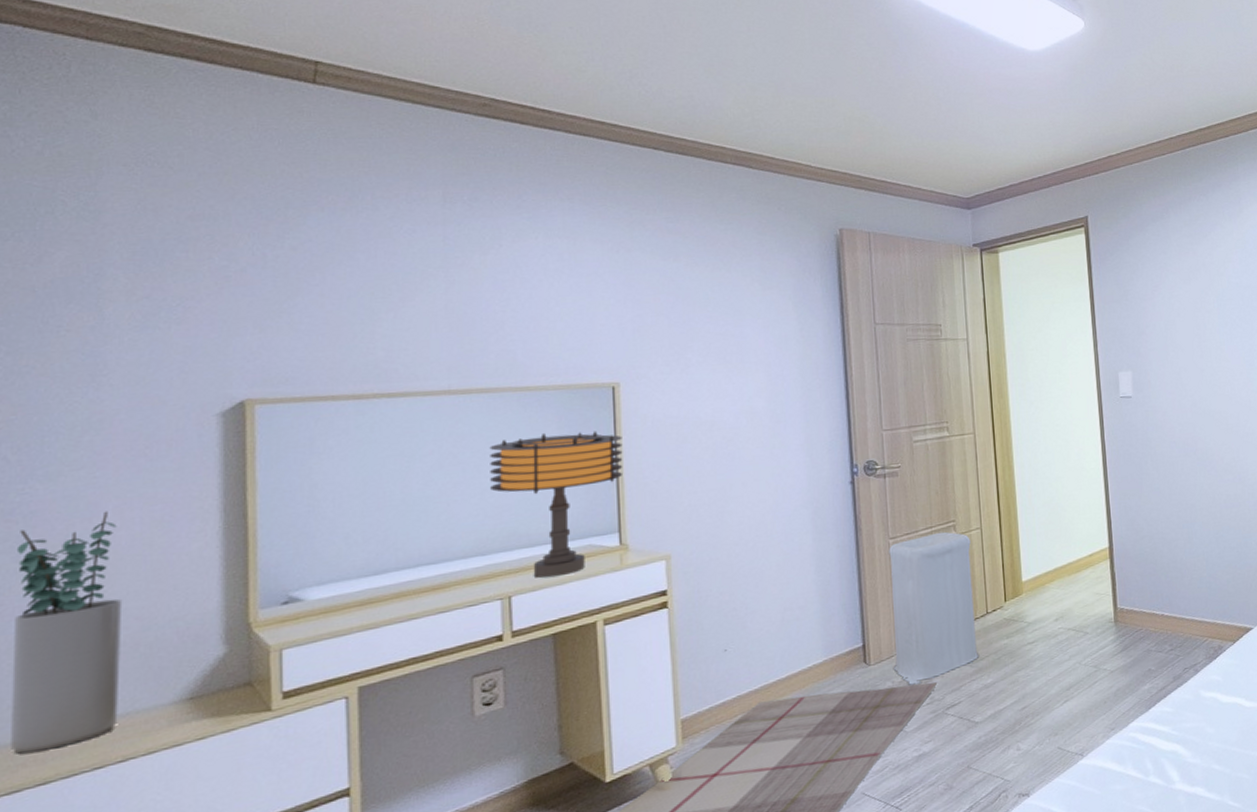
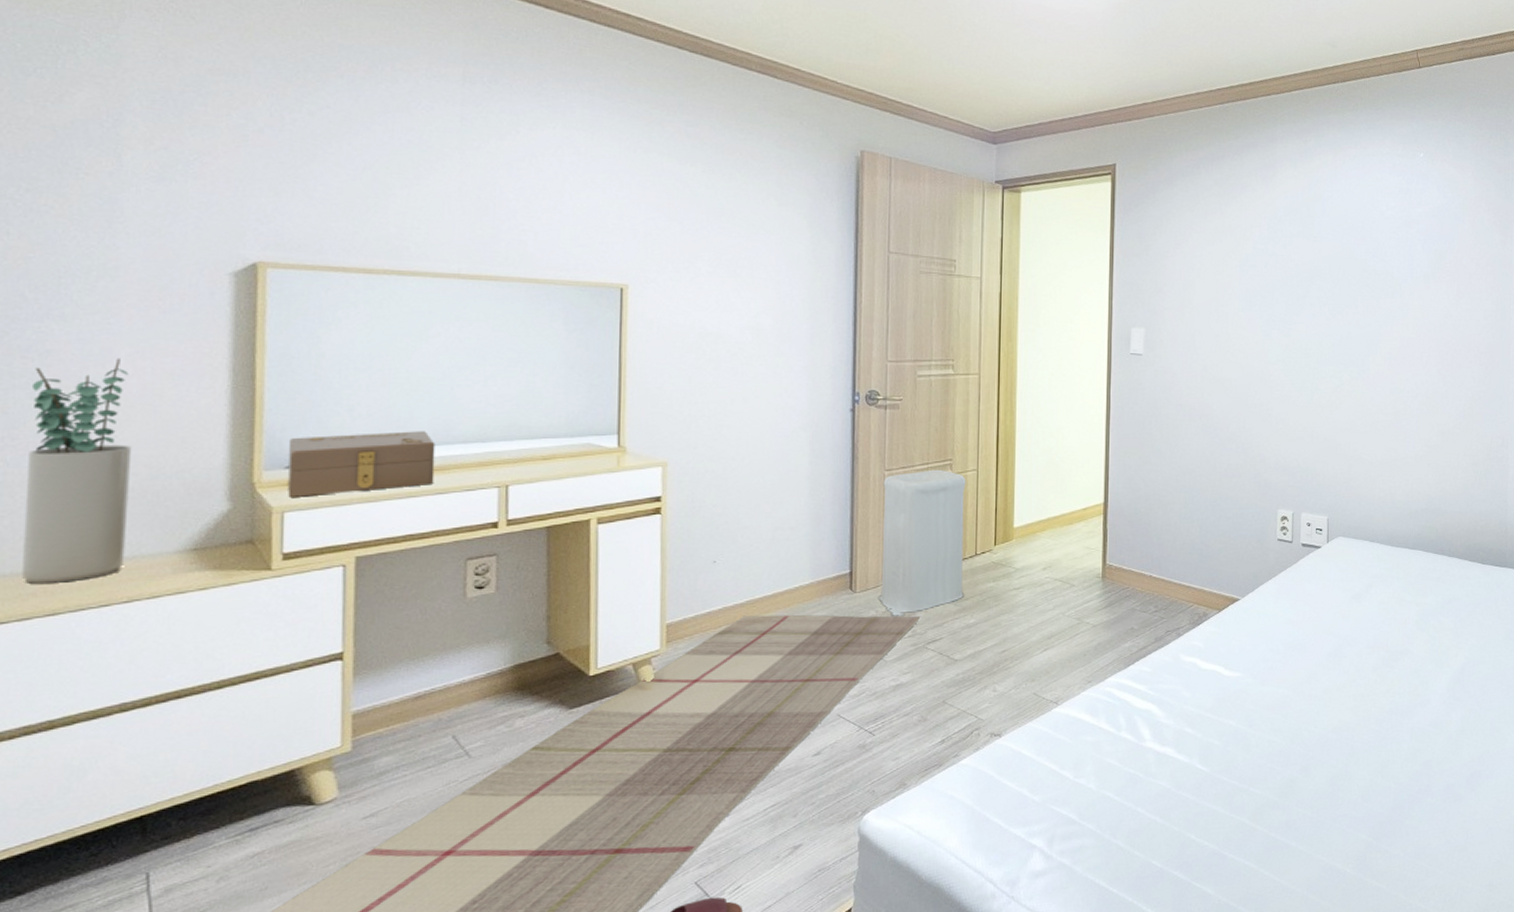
jewelry box: none [283,550,435,634] -> present [287,431,435,497]
table lamp: present [489,431,623,579] -> none [494,327,627,472]

